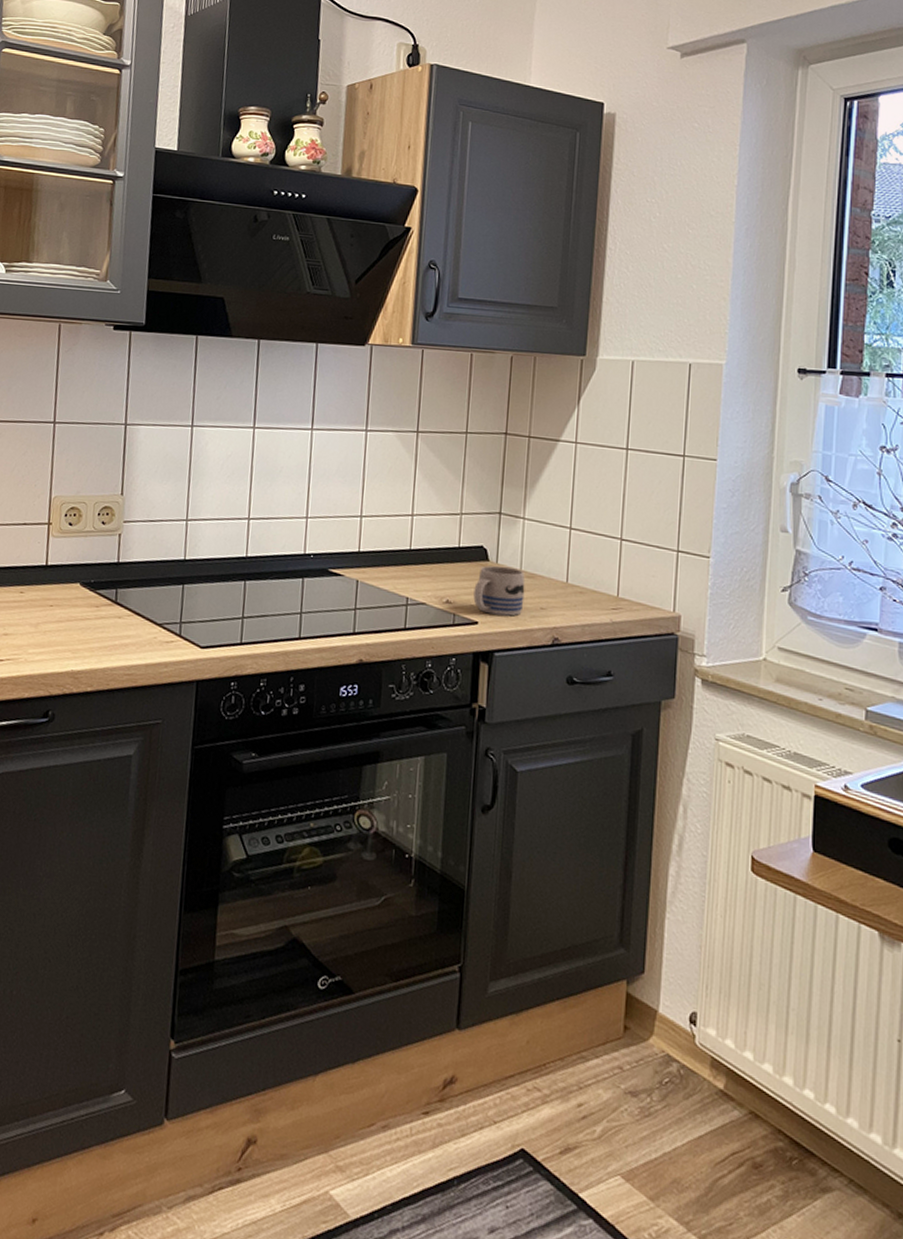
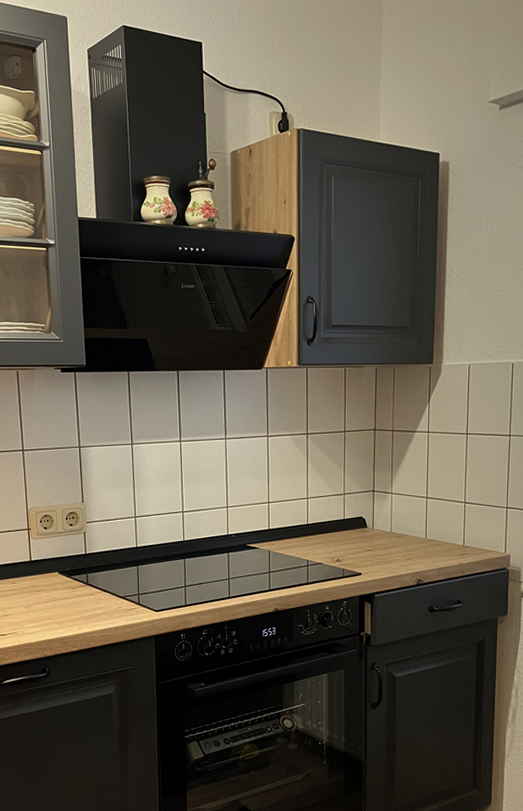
mug: present [473,565,525,616] -> none [357,530,395,567]

